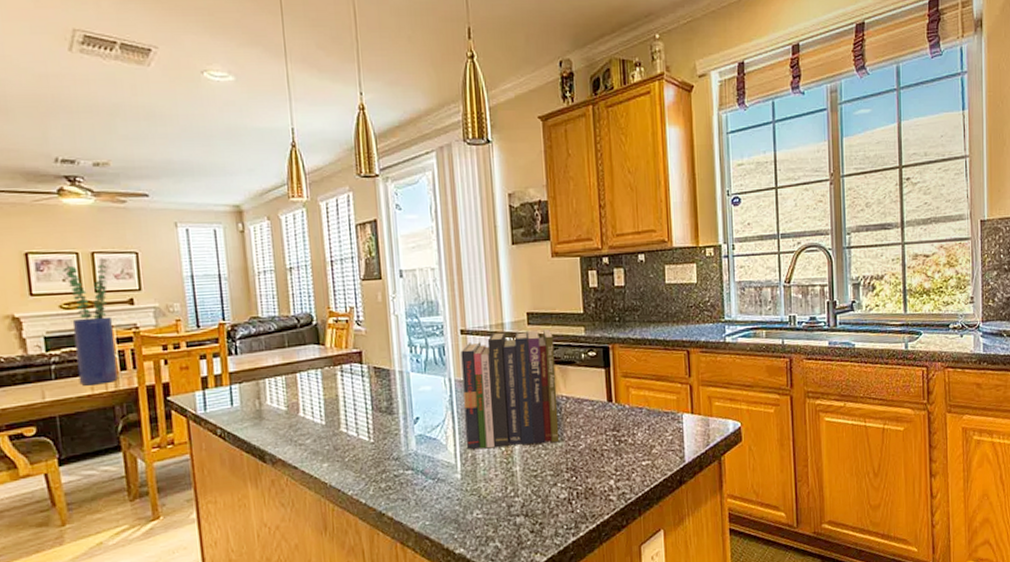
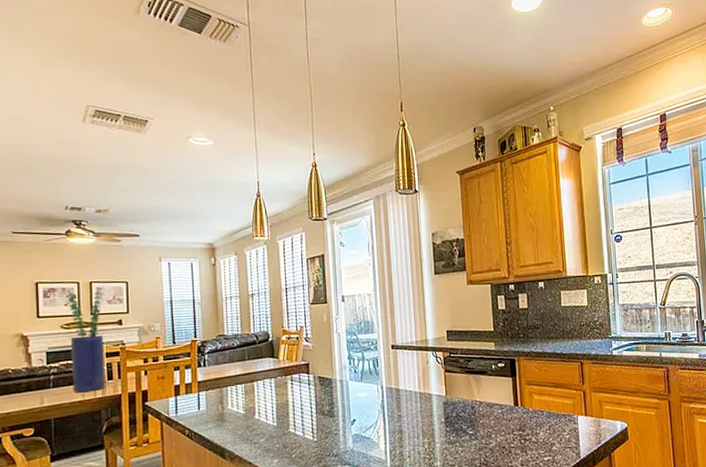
books: present [461,329,560,449] -> none [391,344,474,447]

